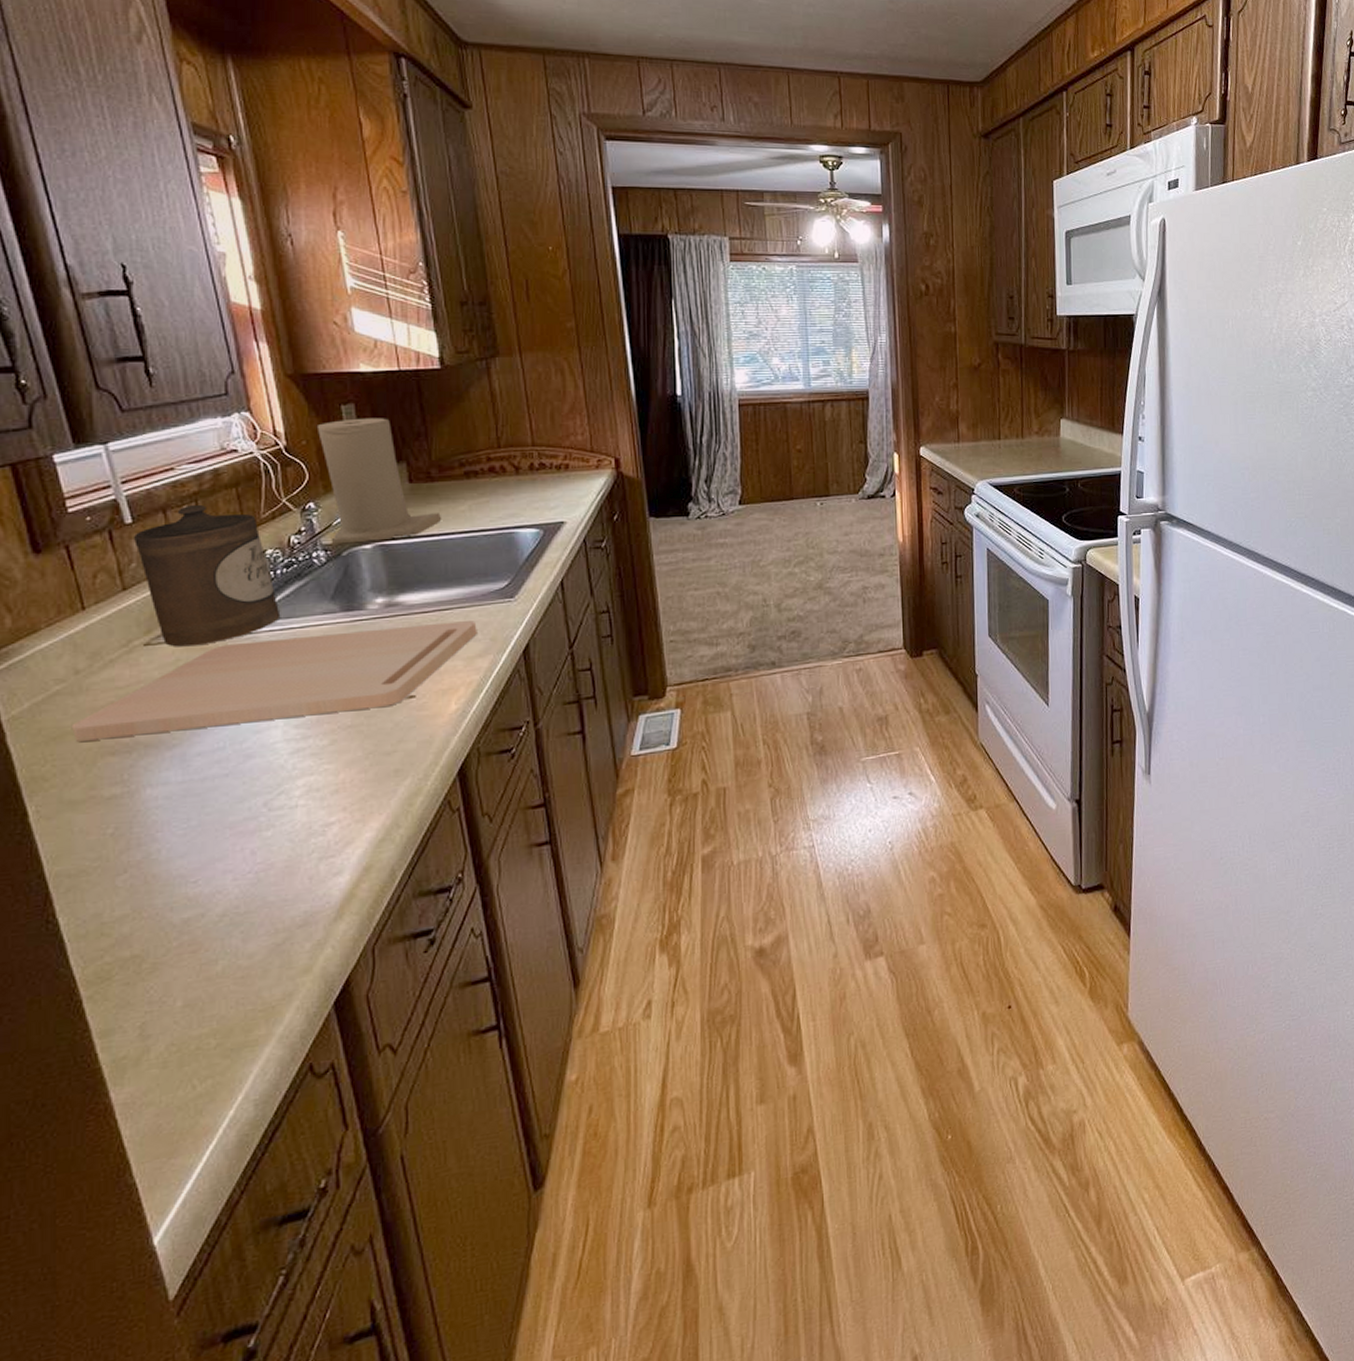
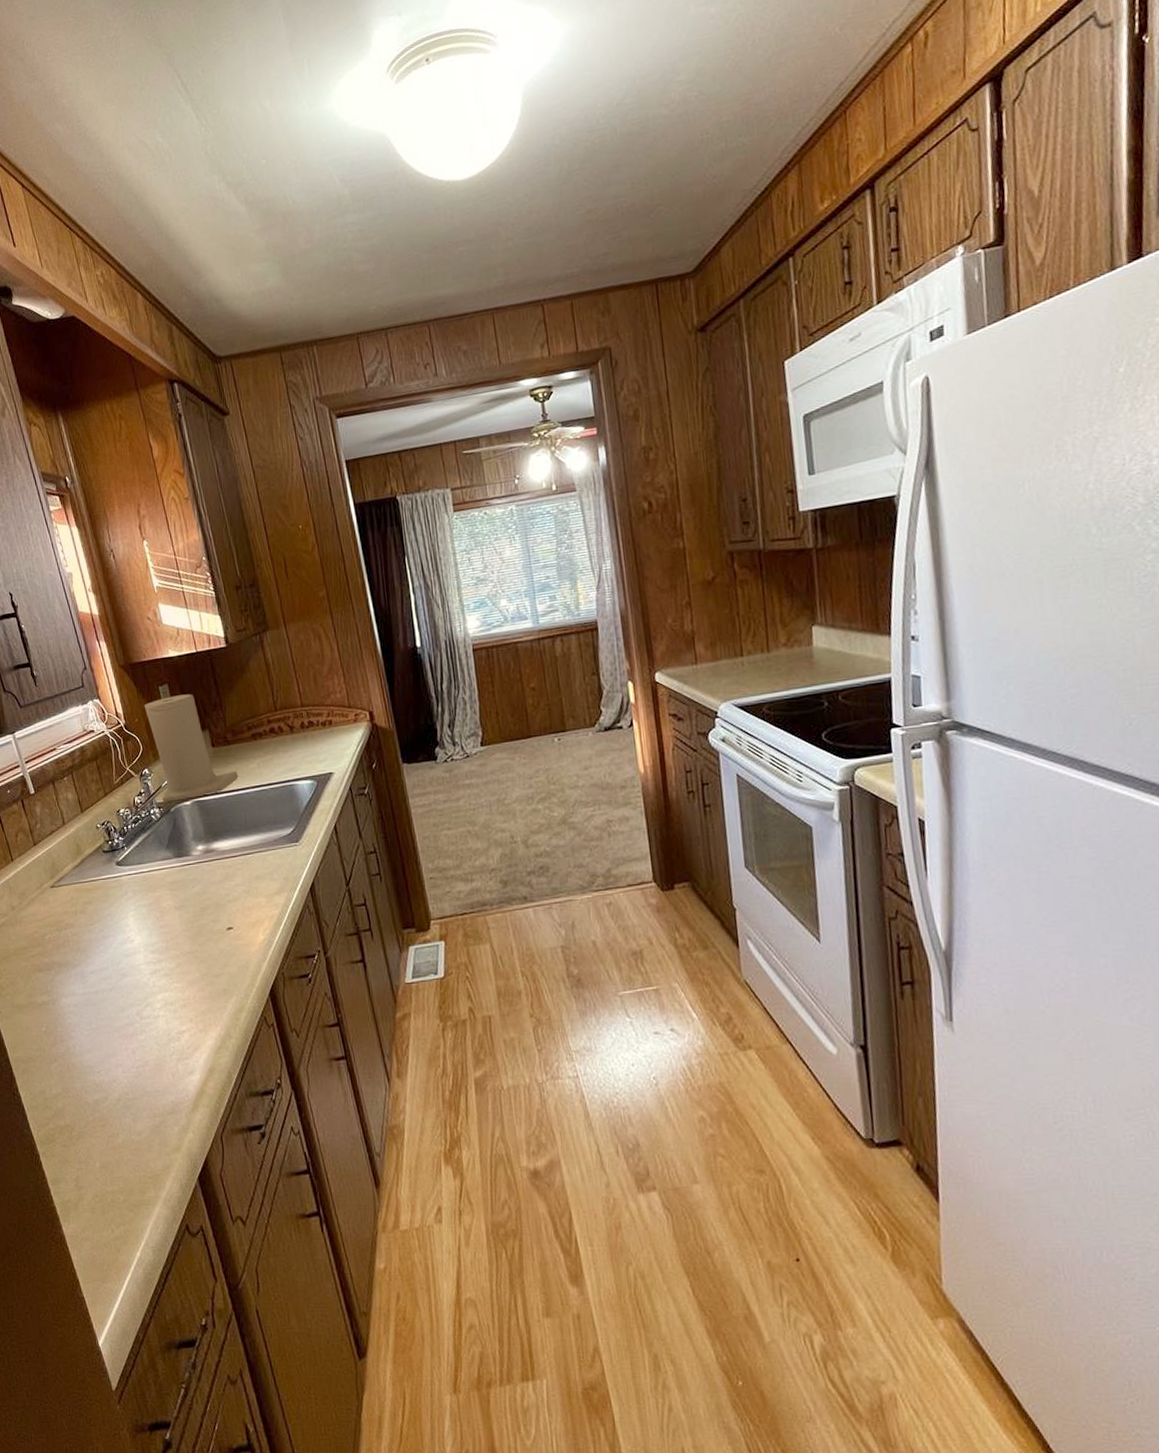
cutting board: present [71,619,477,741] -> none [13,862,274,961]
canister: present [134,504,281,647] -> none [37,776,134,889]

